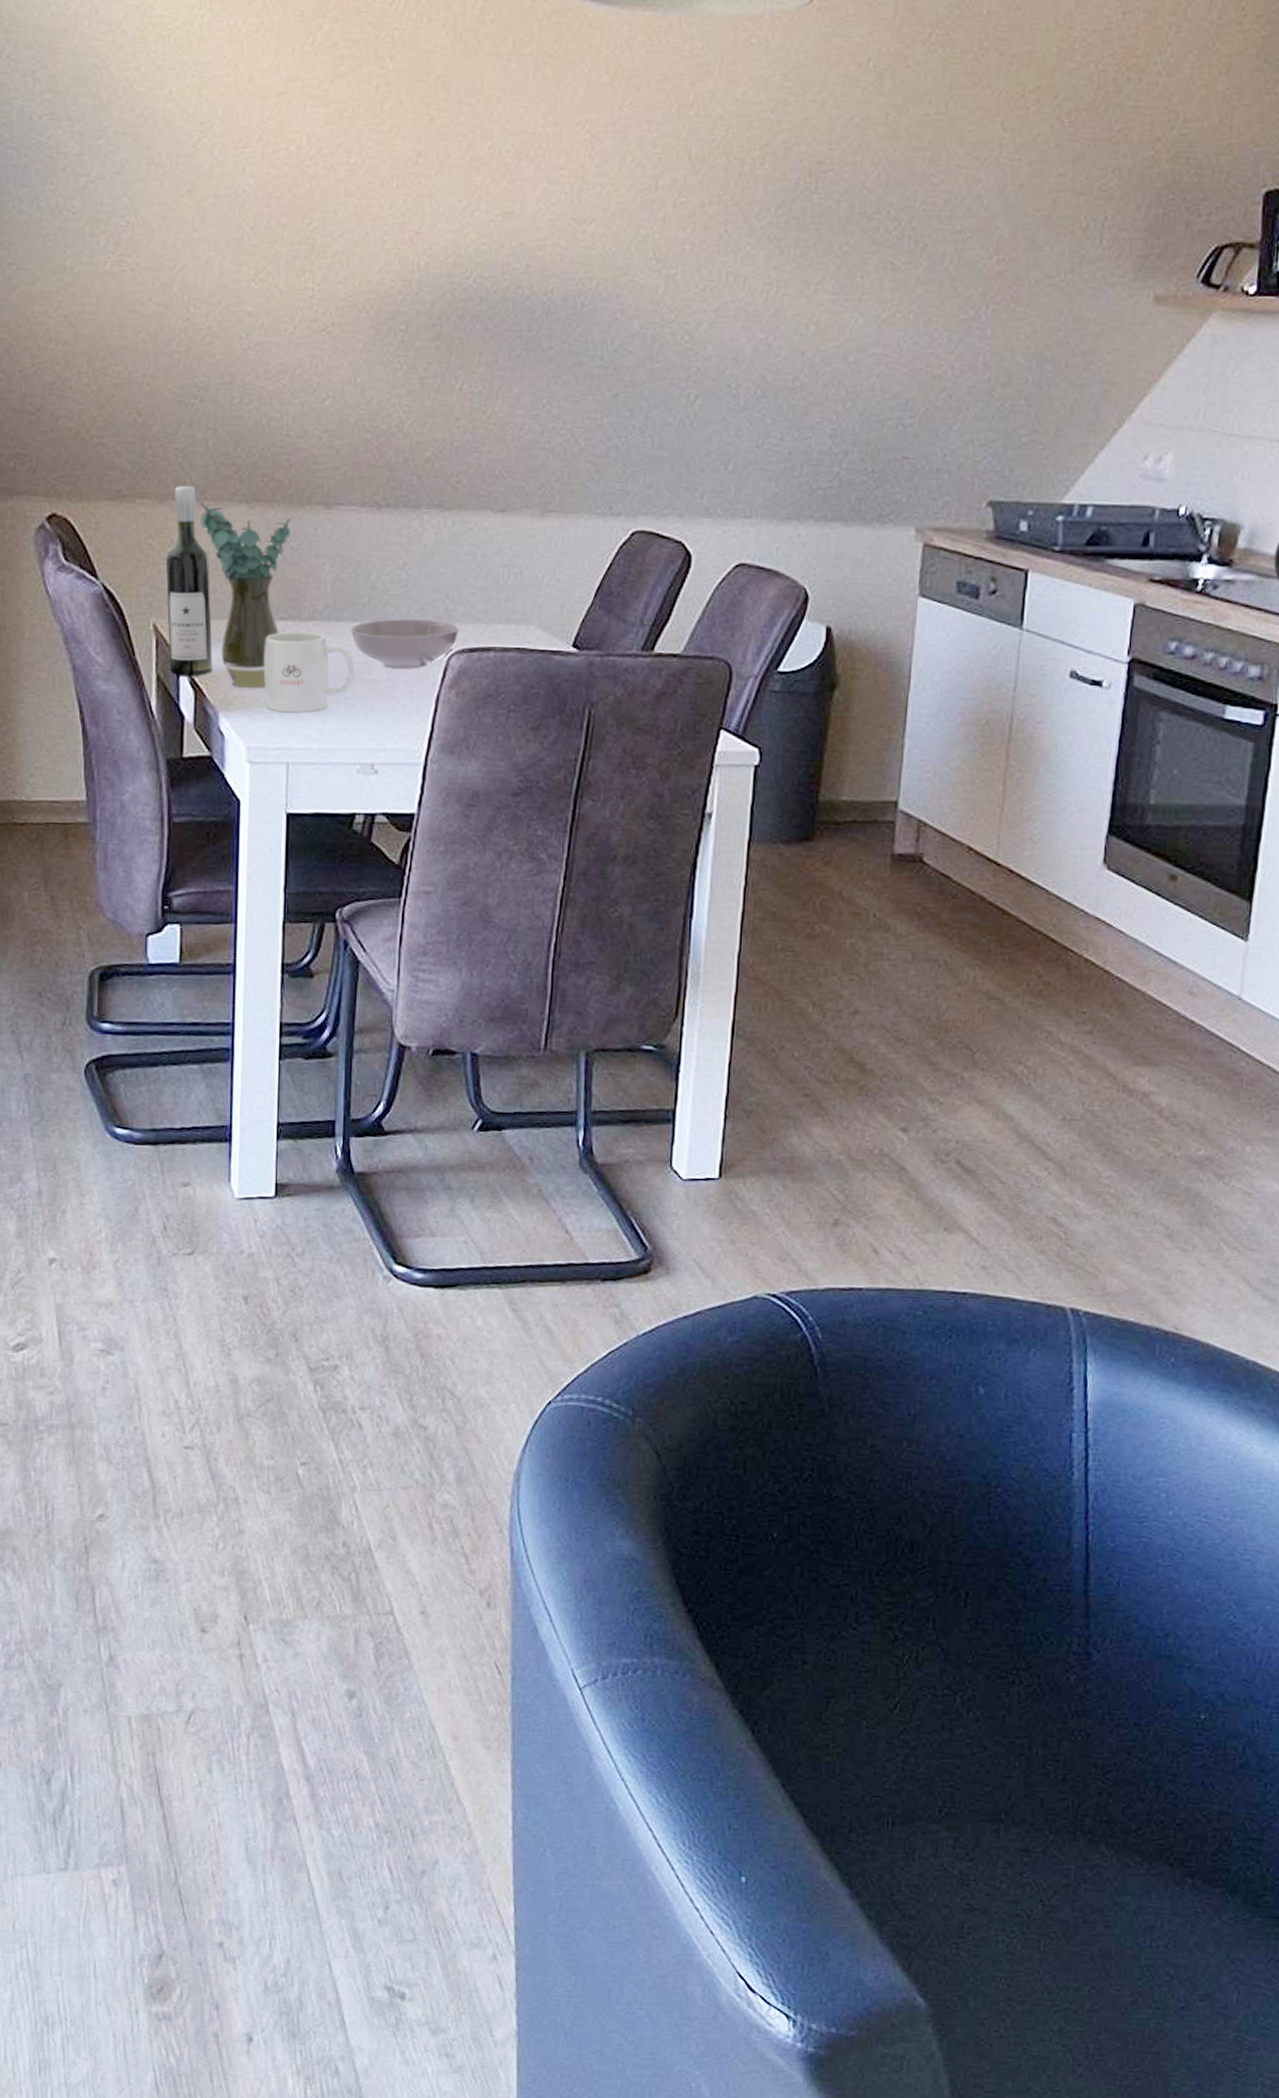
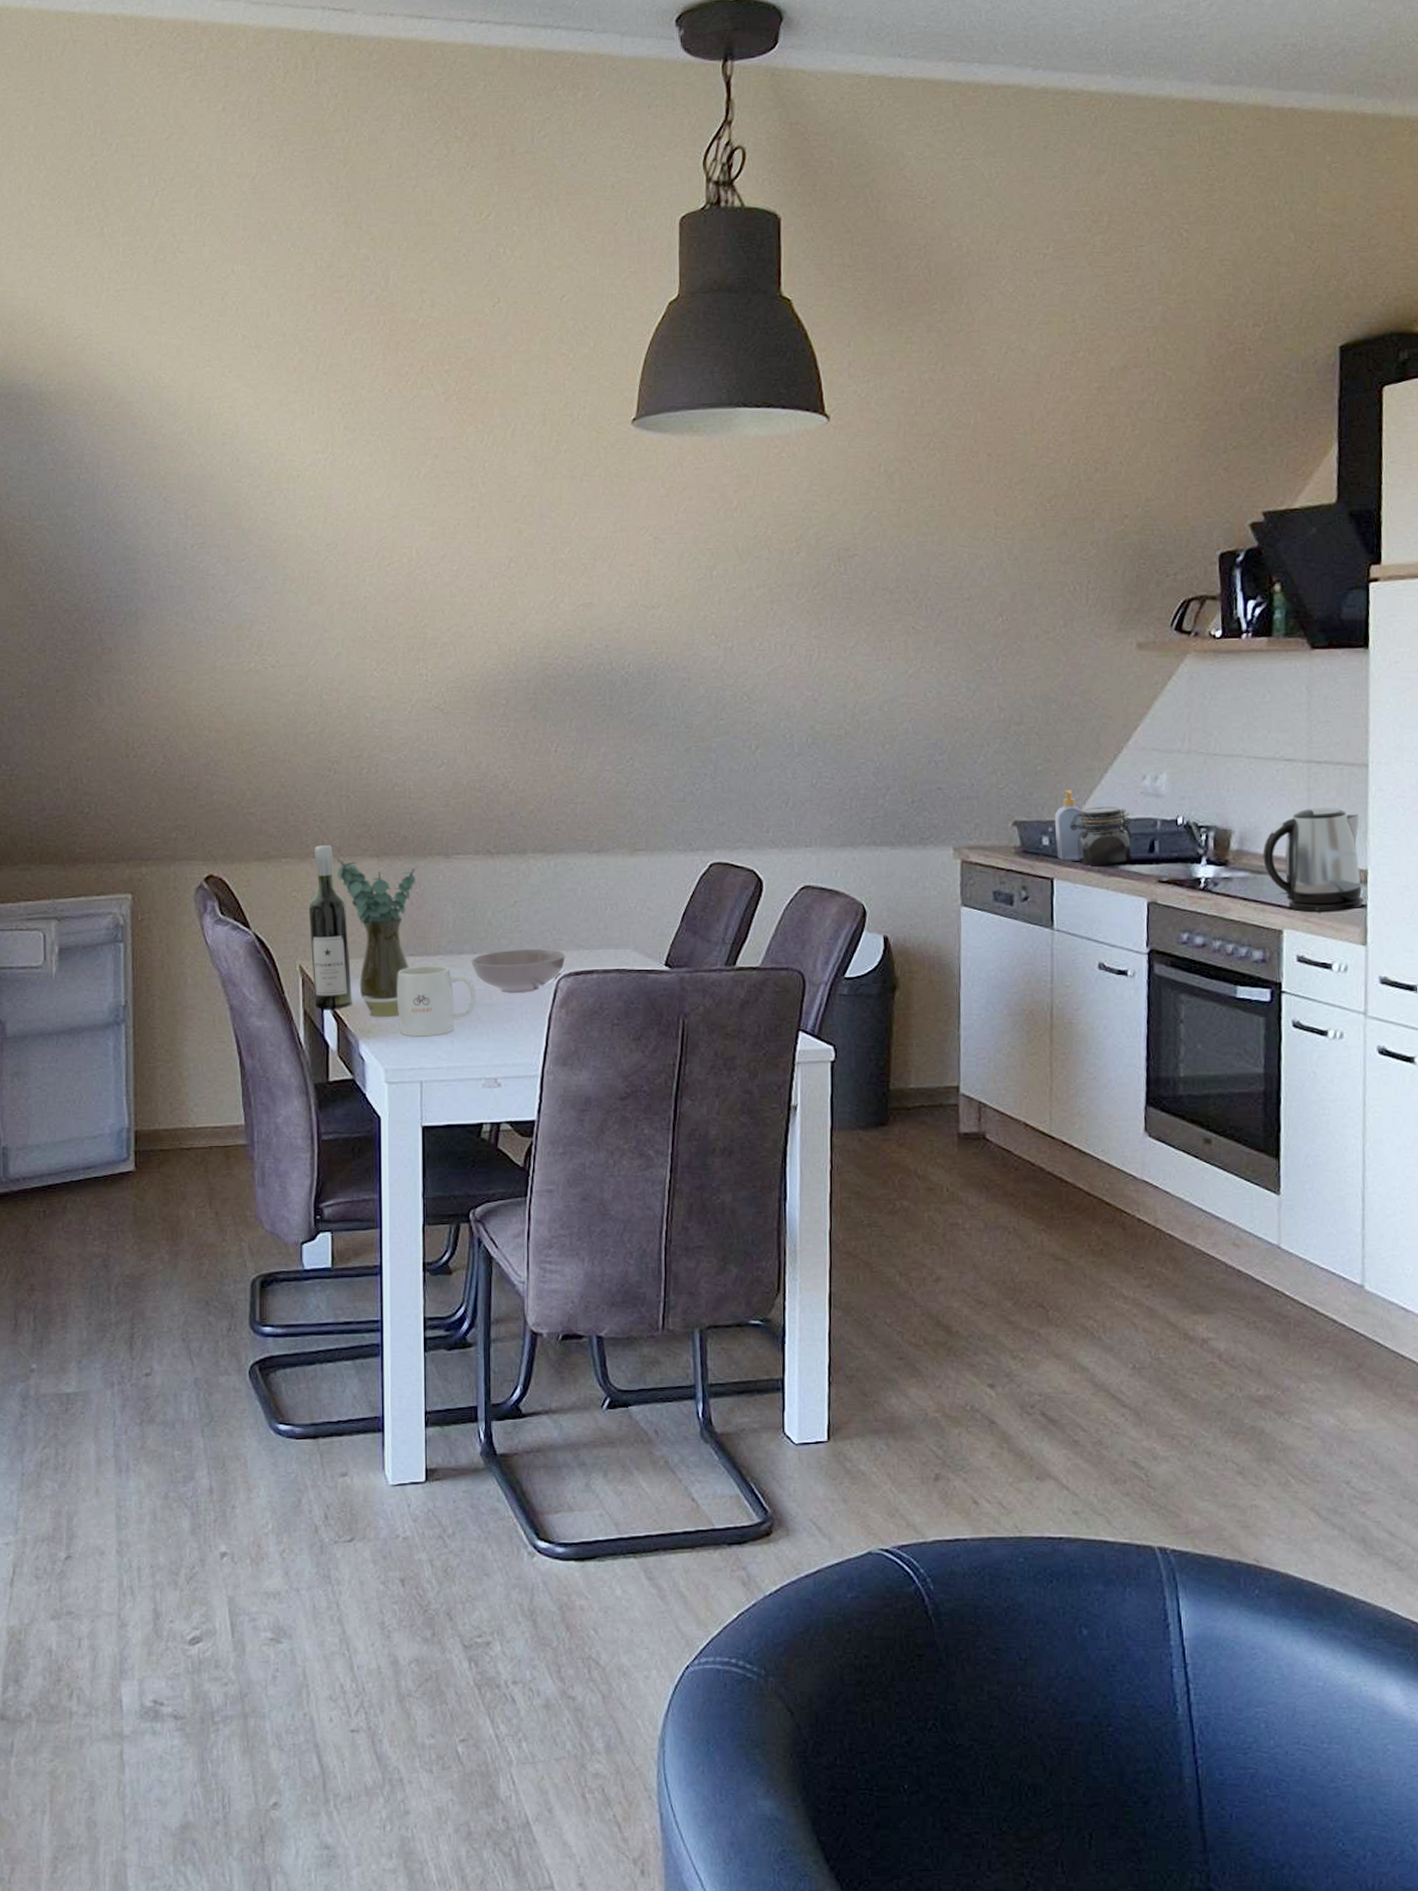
soap bottle: none [1035,468,1070,552] -> present [1054,790,1083,862]
jar: none [1053,489,1127,560] -> present [1069,806,1134,867]

